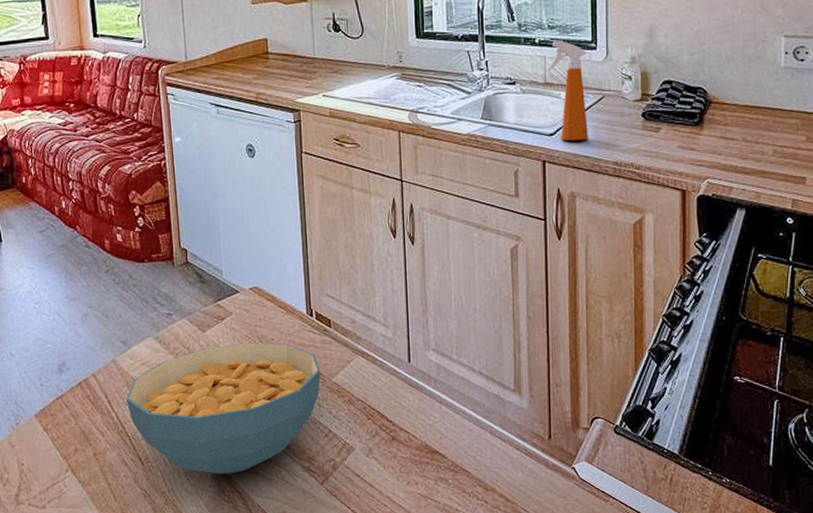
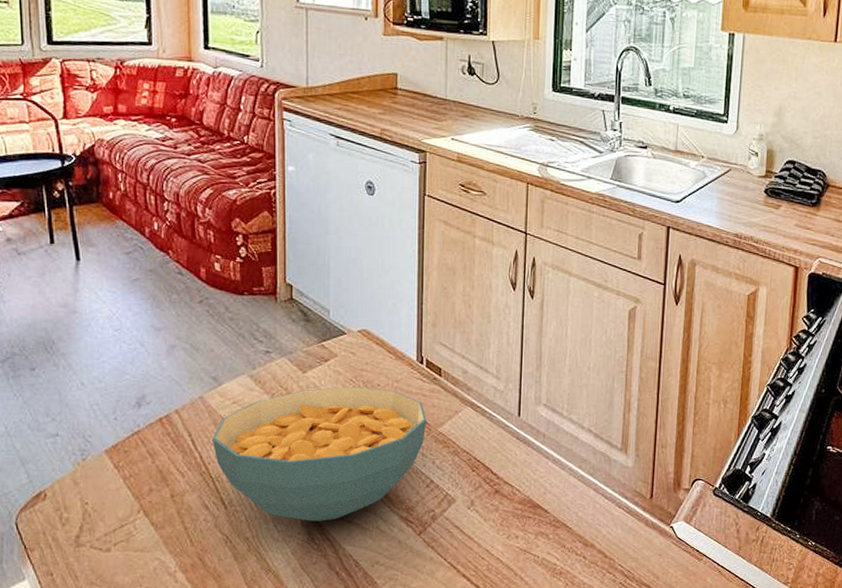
spray bottle: present [546,41,588,141] -> none [678,110,718,211]

